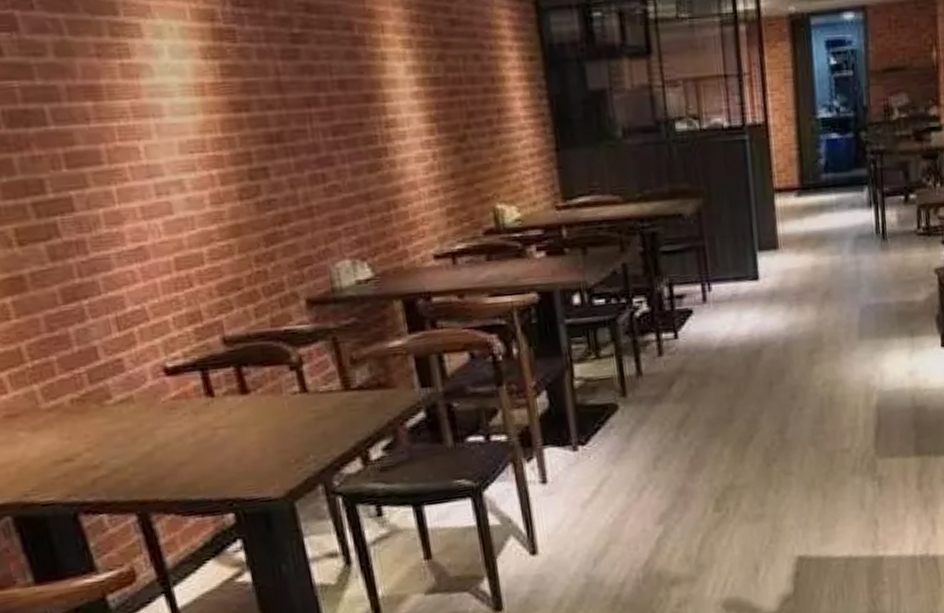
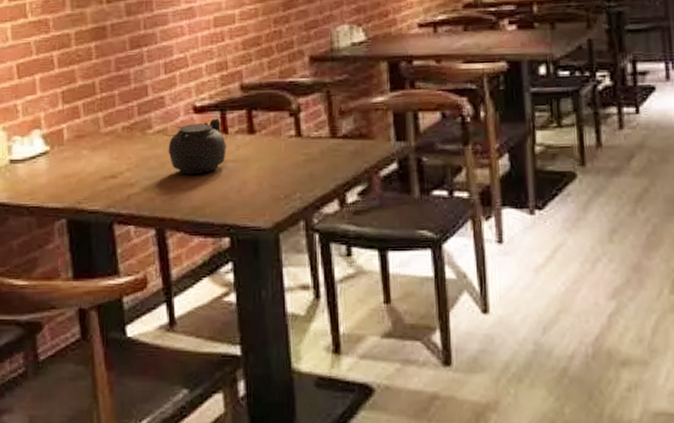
teapot: none [128,379,216,448] -> present [163,118,226,174]

